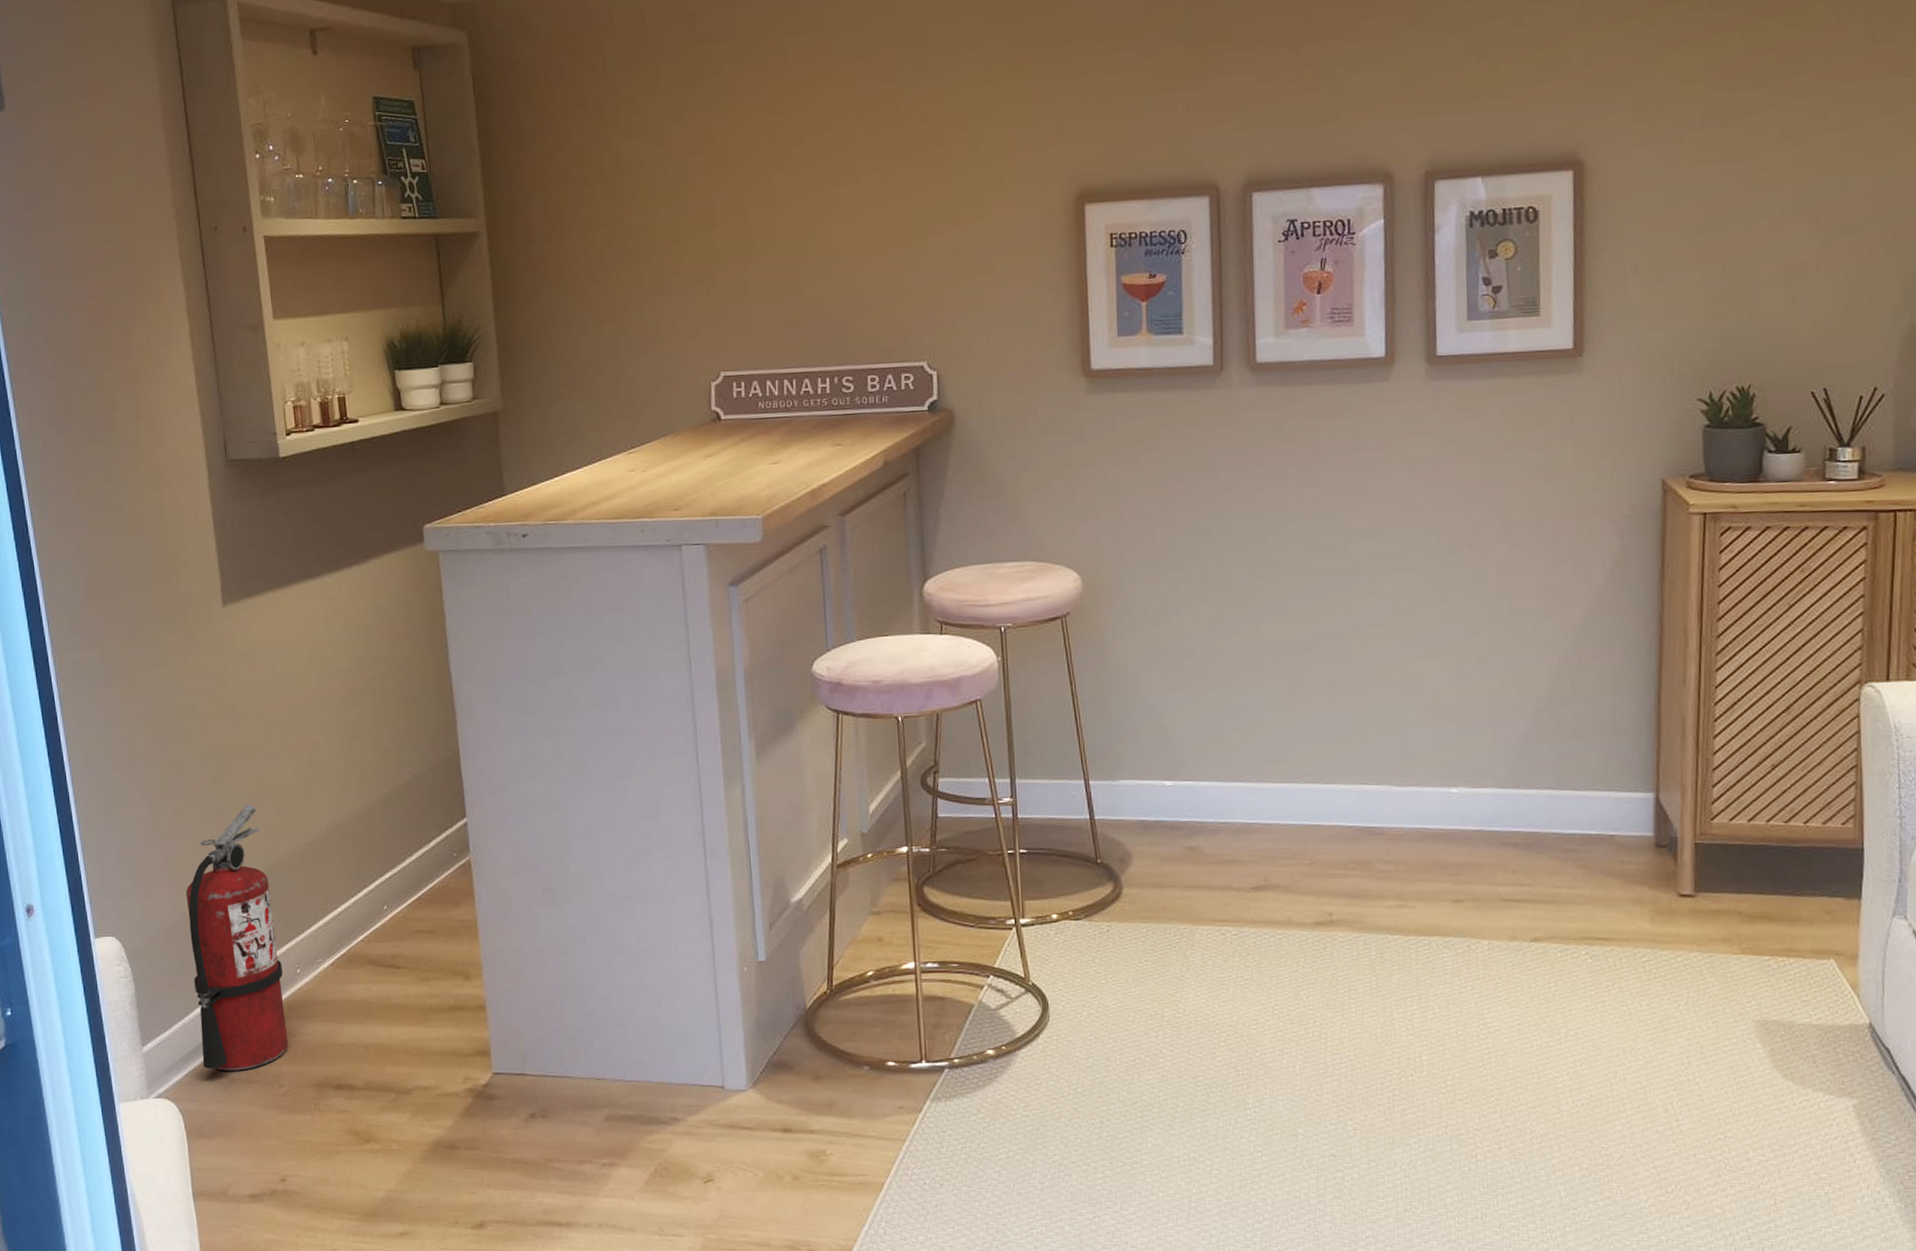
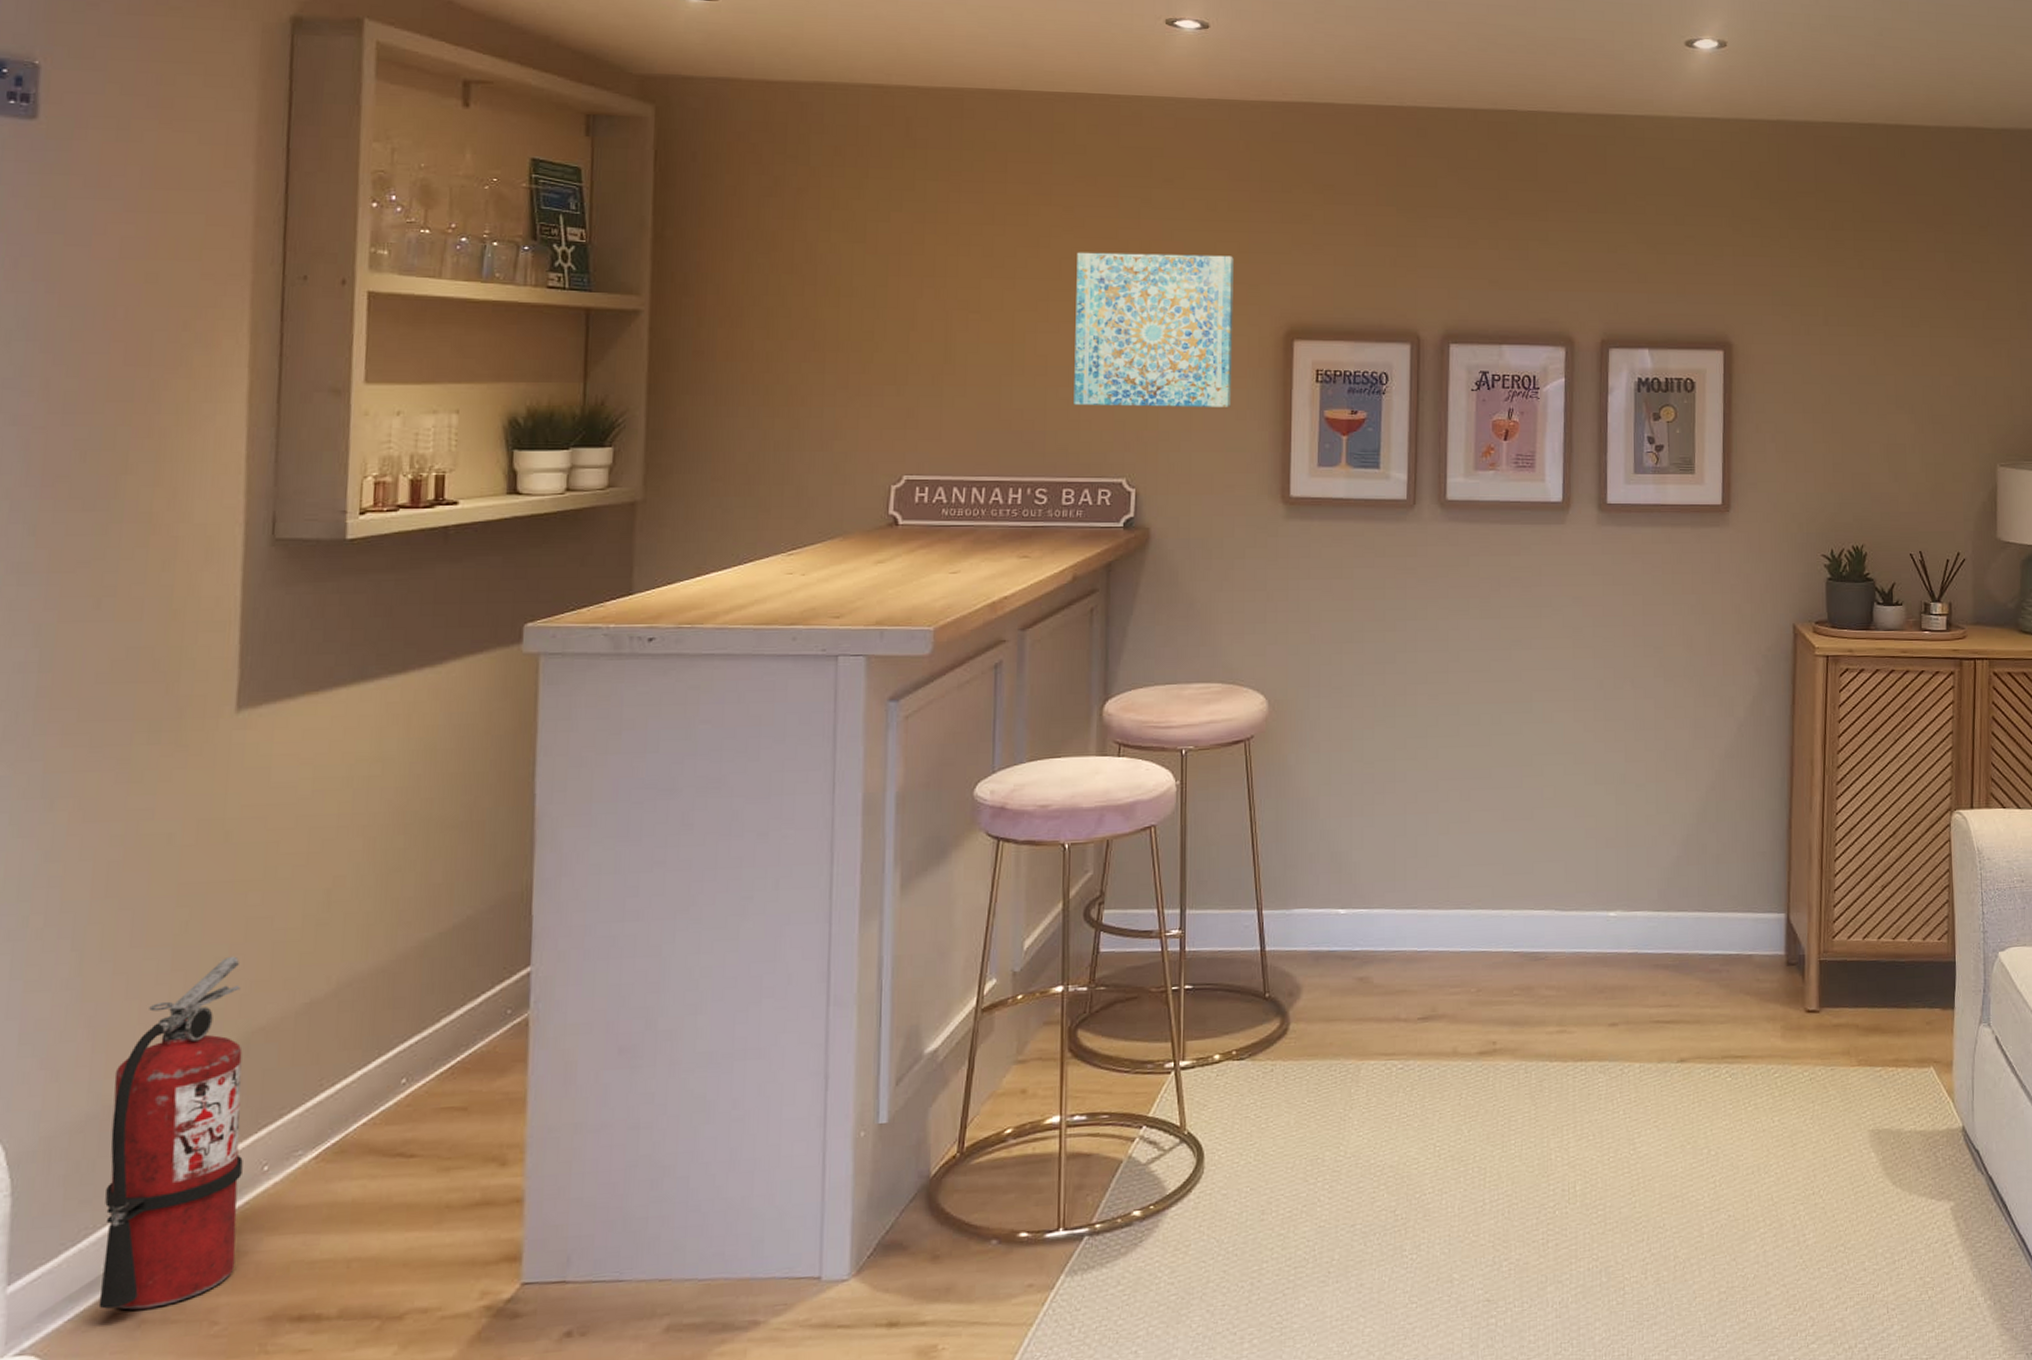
wall art: none [861,119,1025,291] -> present [1074,252,1234,407]

